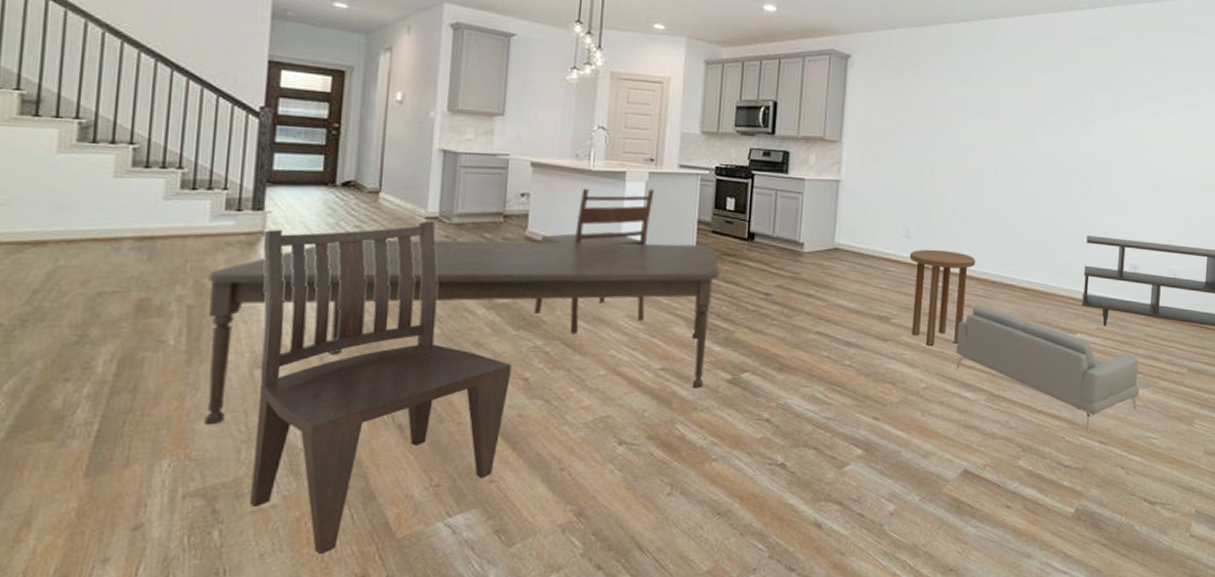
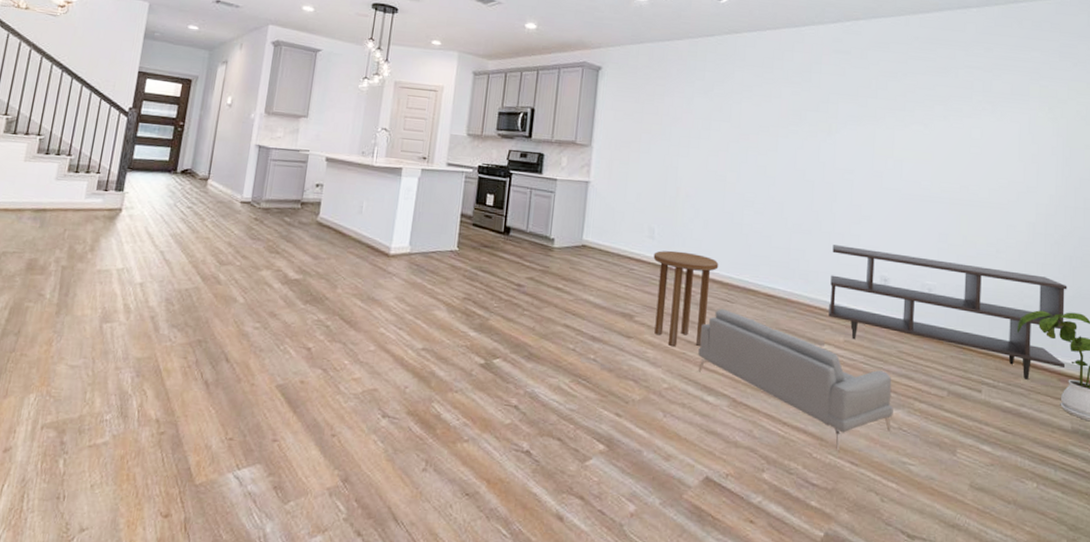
dining table: present [204,239,721,424] -> none [63,218,479,370]
dining chair: present [250,221,512,554] -> none [88,205,298,491]
dining chair: present [535,188,655,335] -> none [320,181,426,312]

